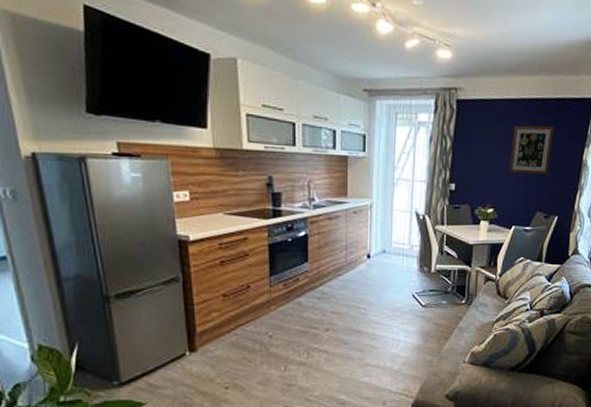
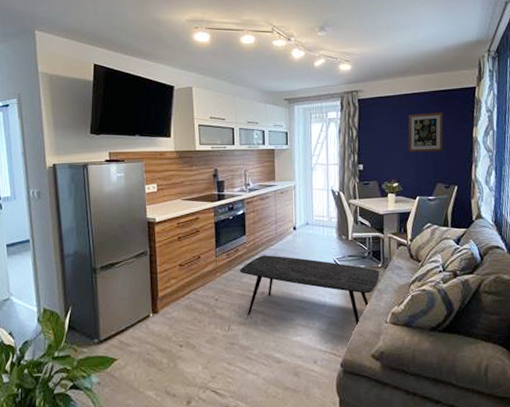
coffee table: none [299,286,463,365] -> present [239,255,380,325]

